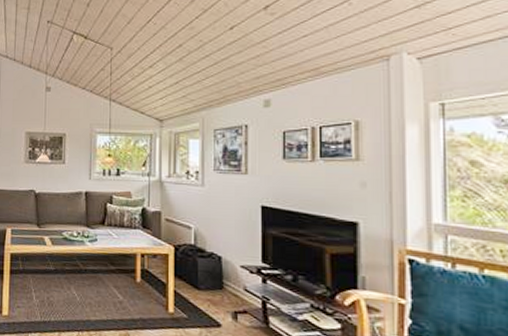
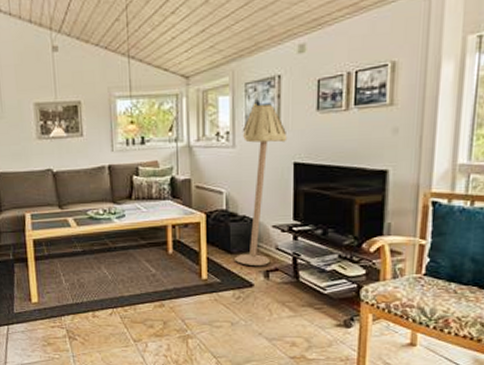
floor lamp: none [201,147,255,307] -> present [233,102,288,267]

